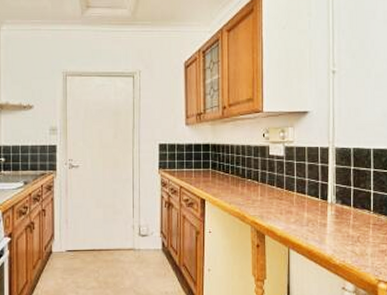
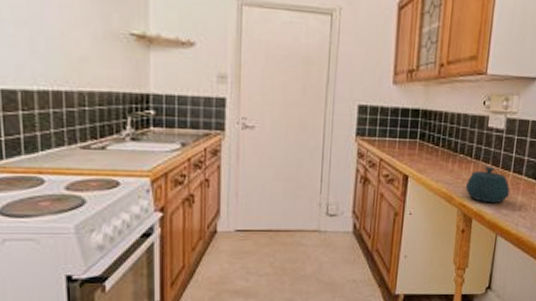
teapot: none [255,189,296,221] -> present [465,167,510,204]

